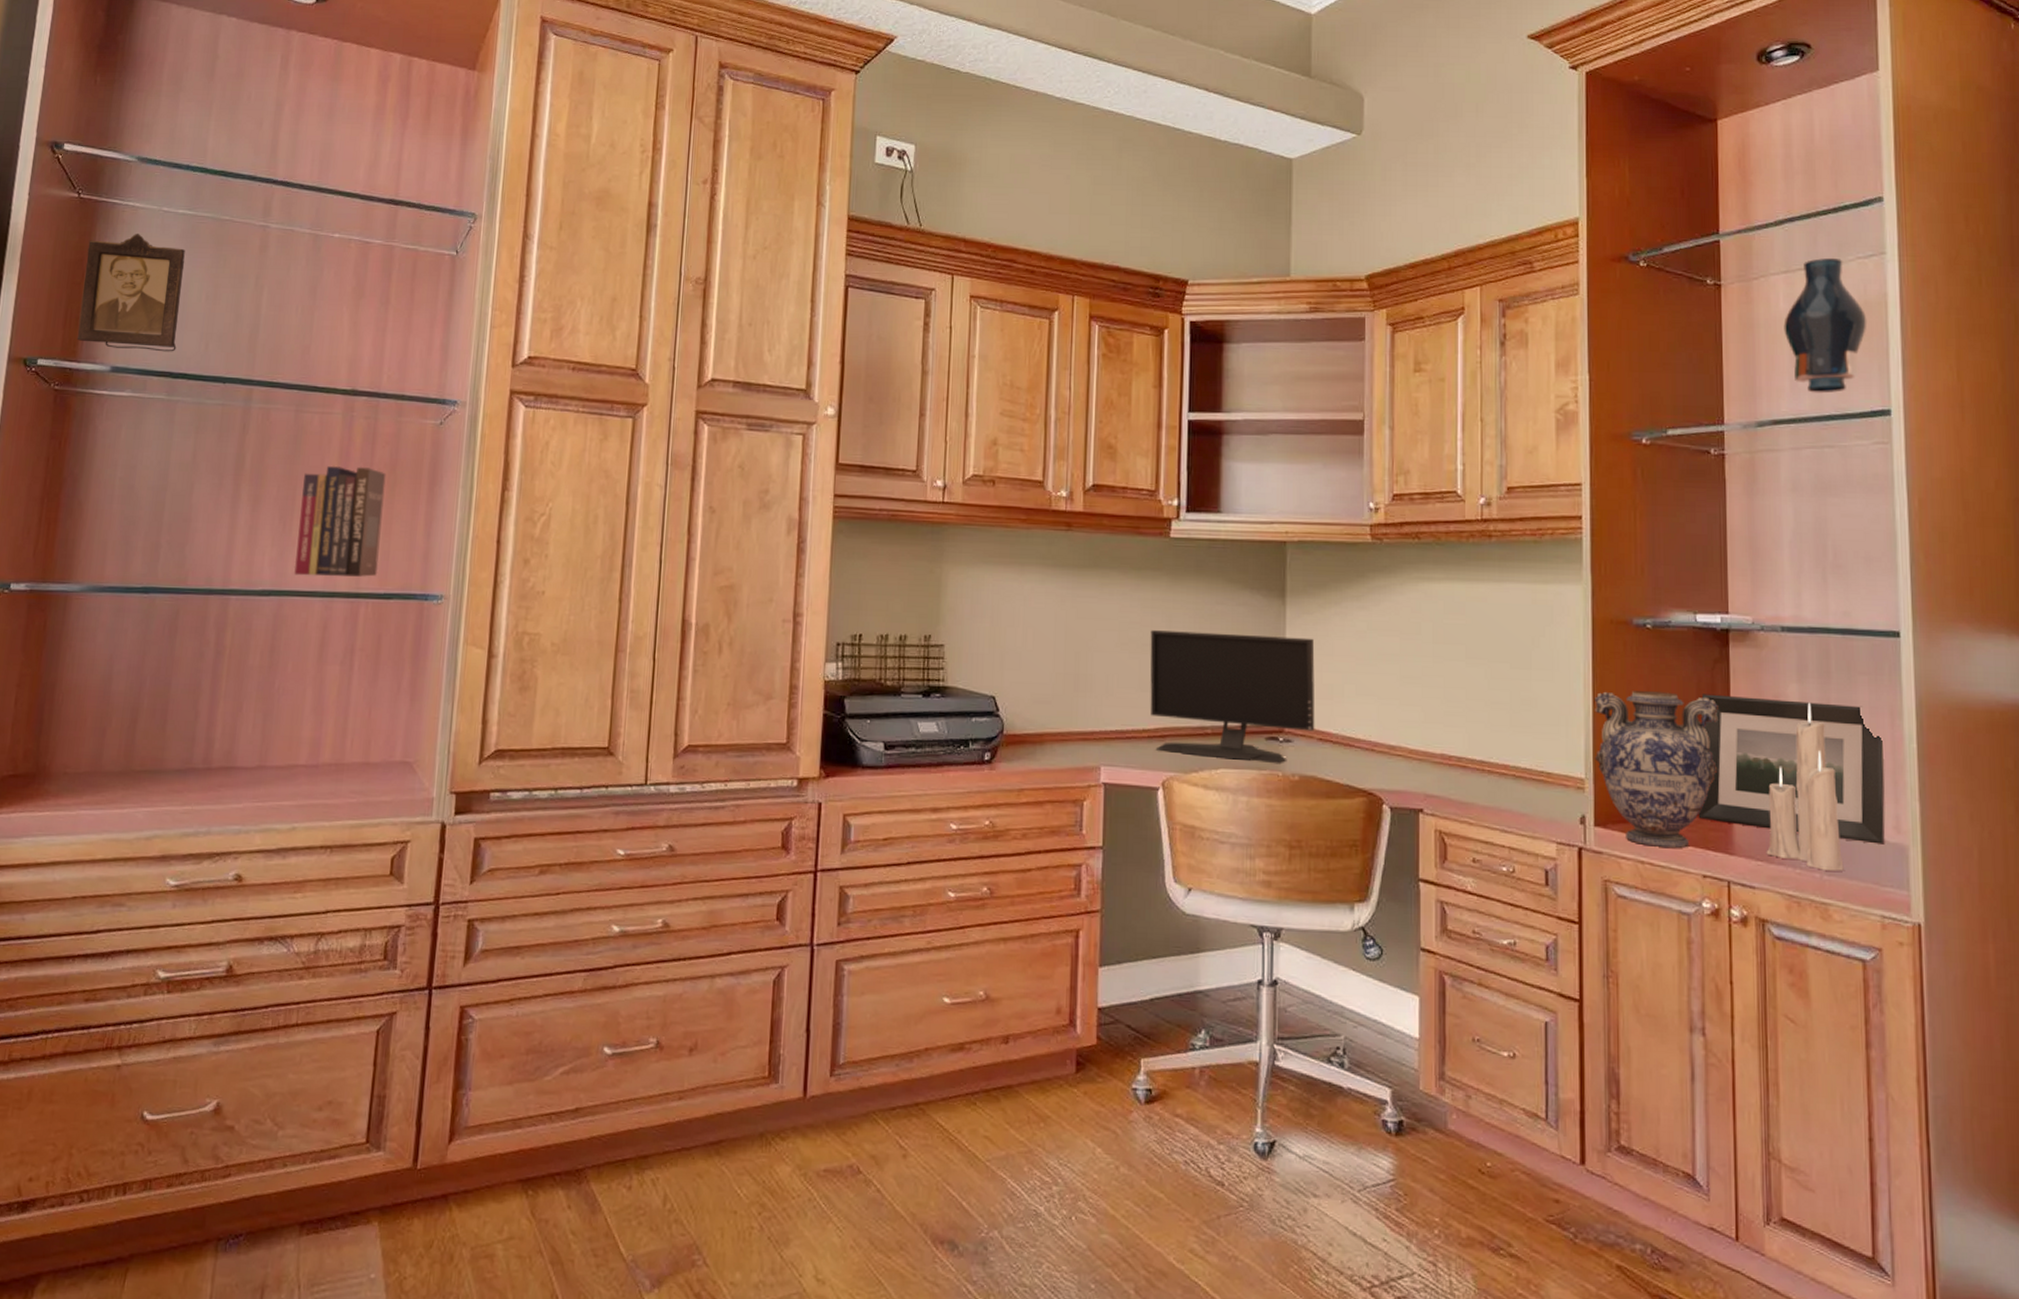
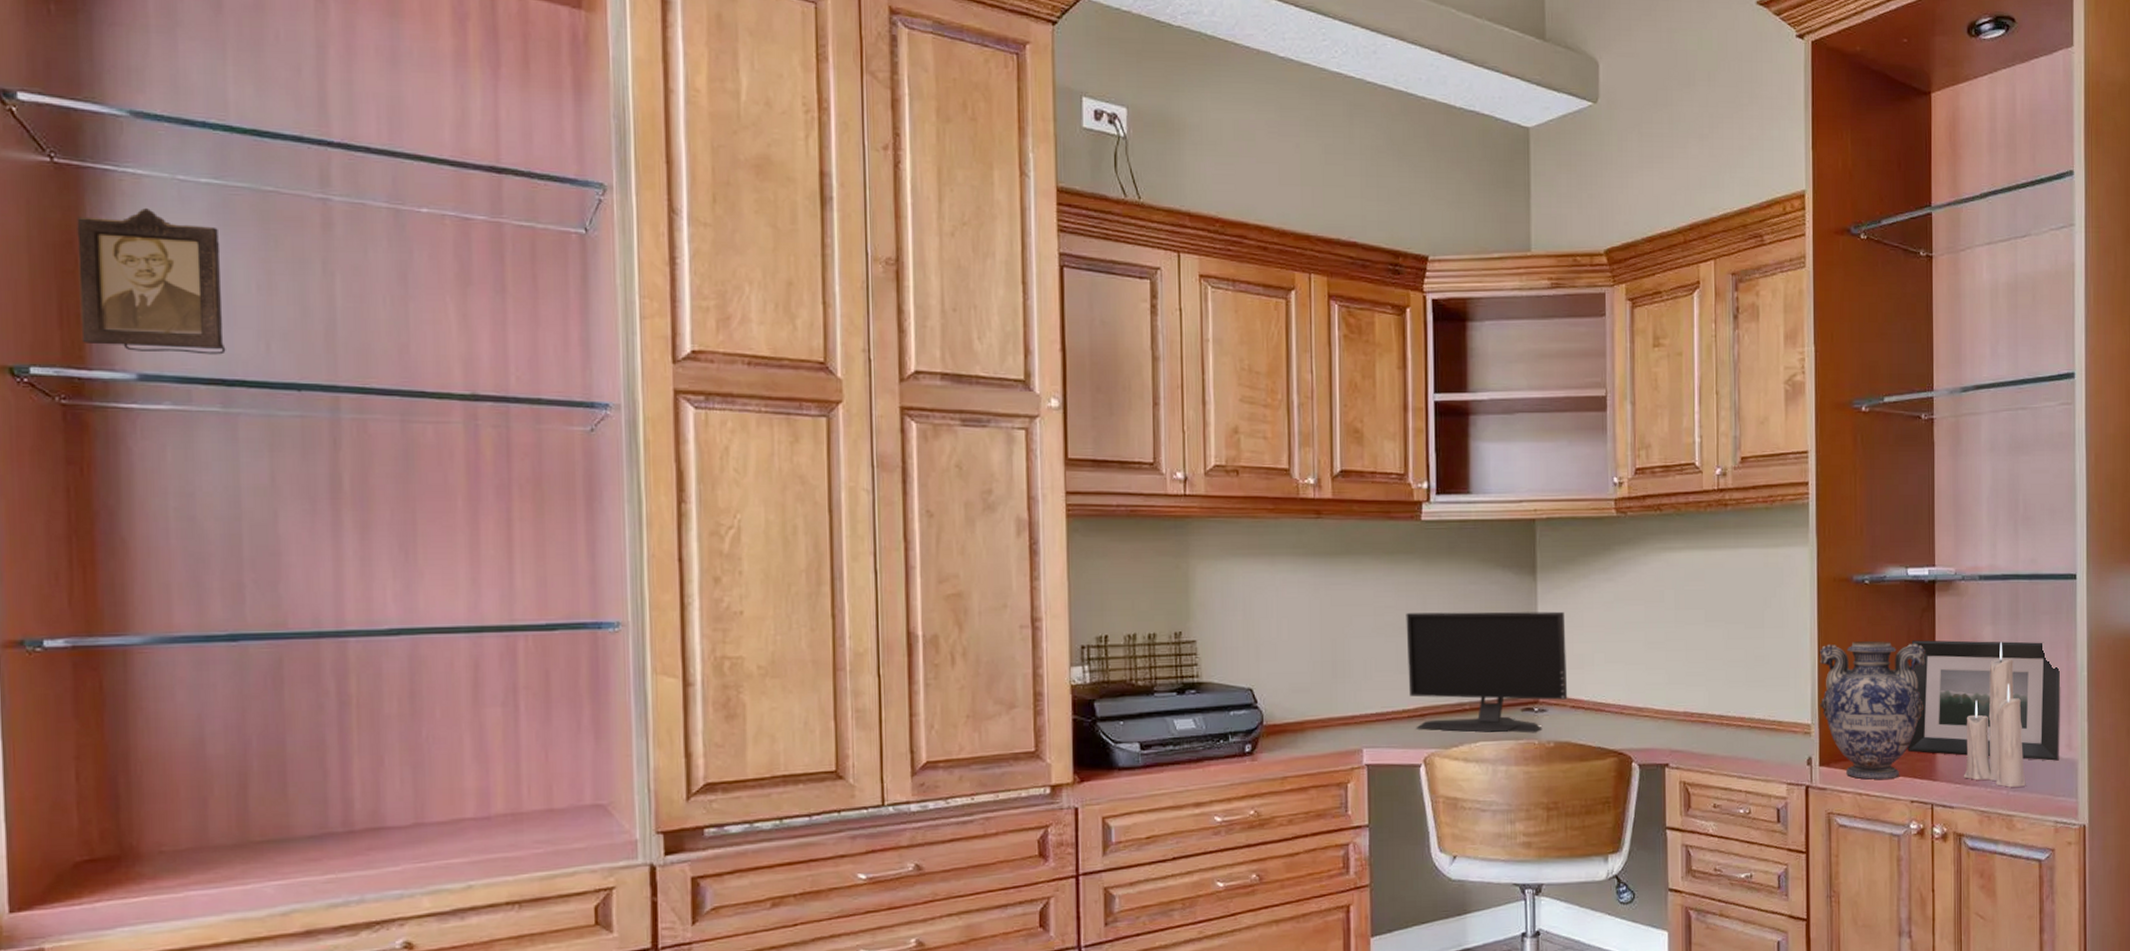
books: present [293,465,386,577] -> none [424,482,534,610]
vase: present [1783,258,1867,394] -> none [1986,230,2057,359]

